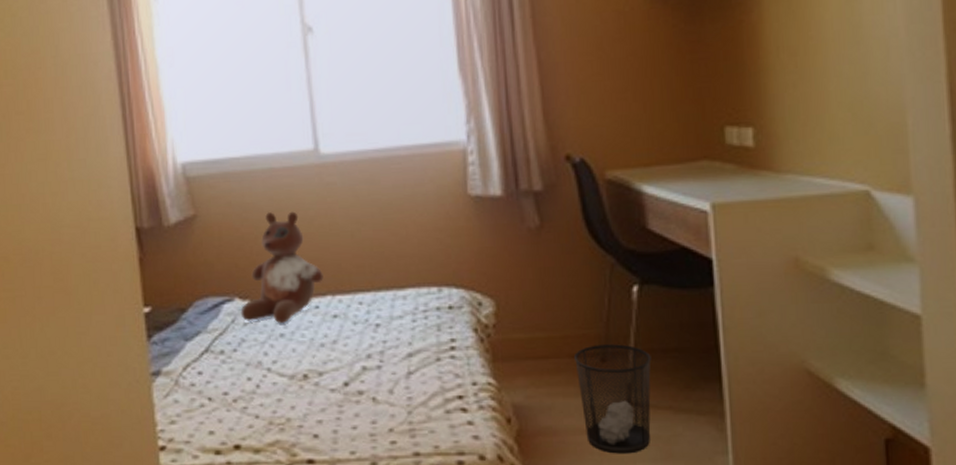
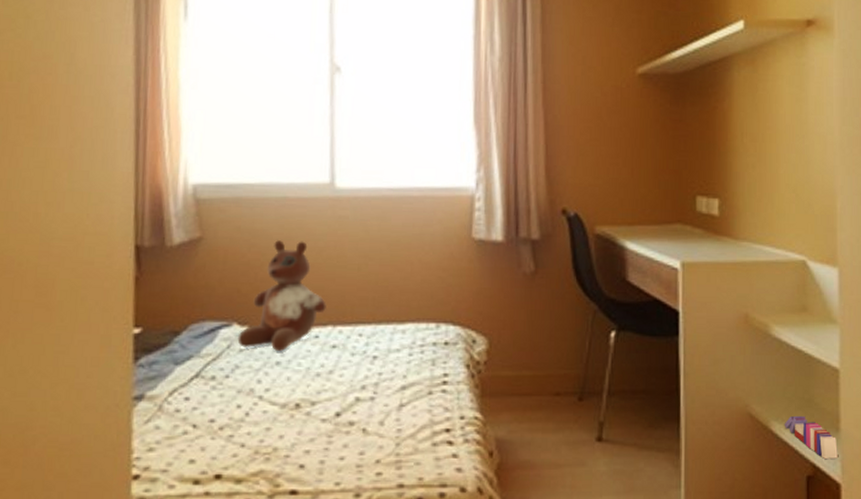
waste bin: present [573,344,652,454] -> none [554,384,622,487]
books: none [852,370,924,420] -> present [784,415,838,460]

